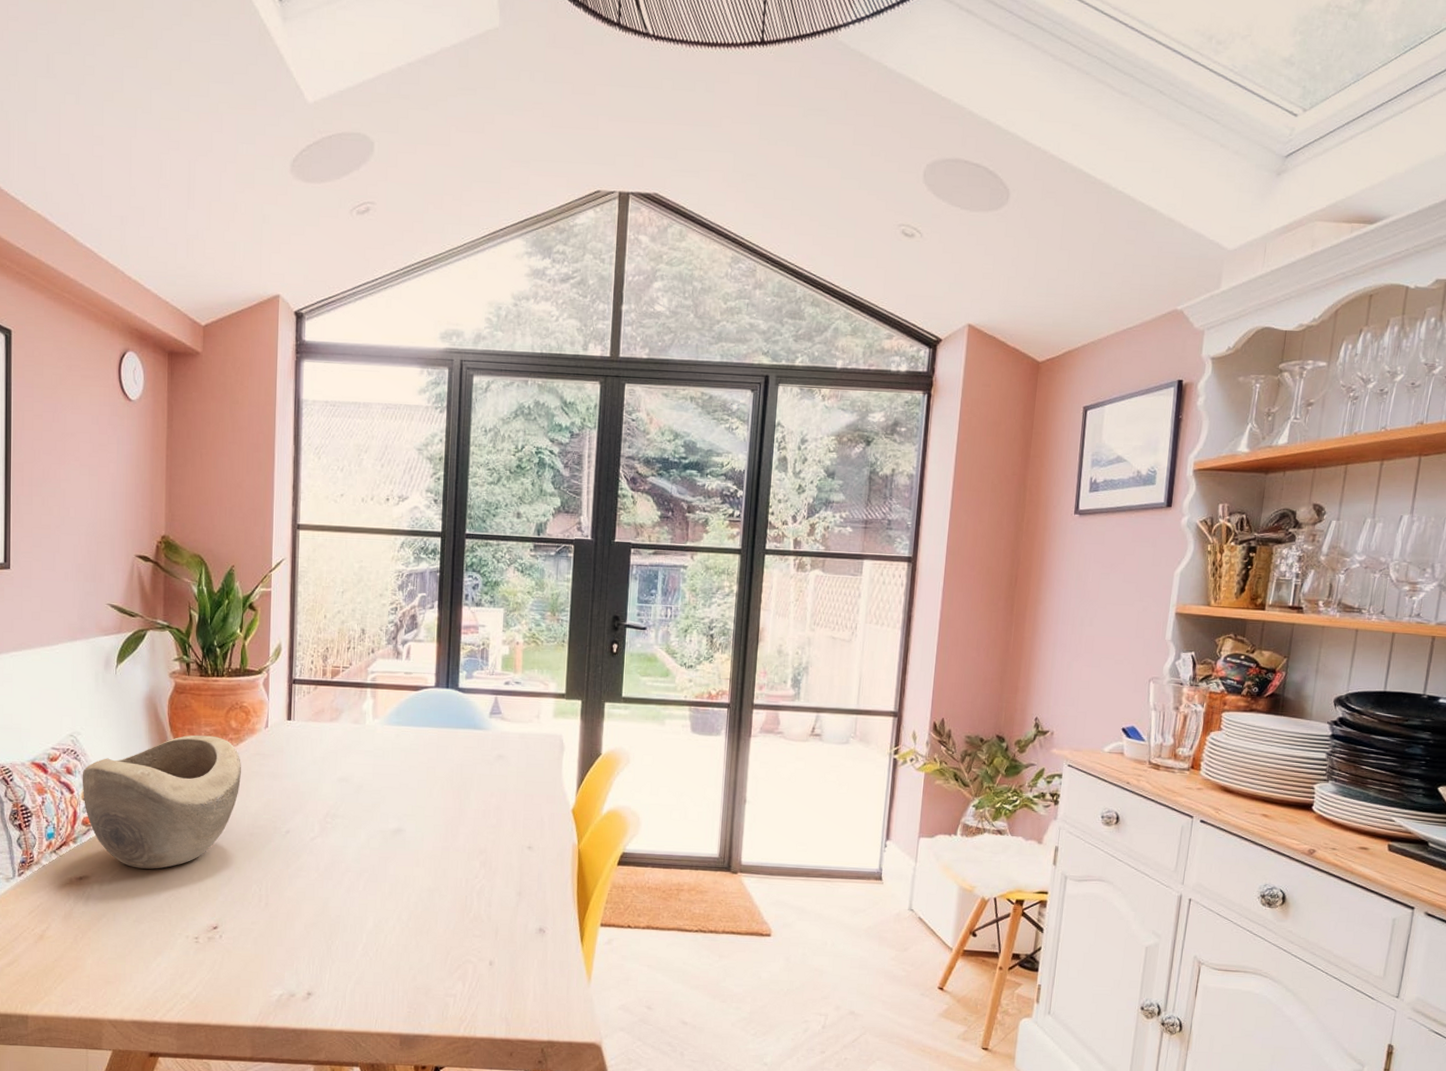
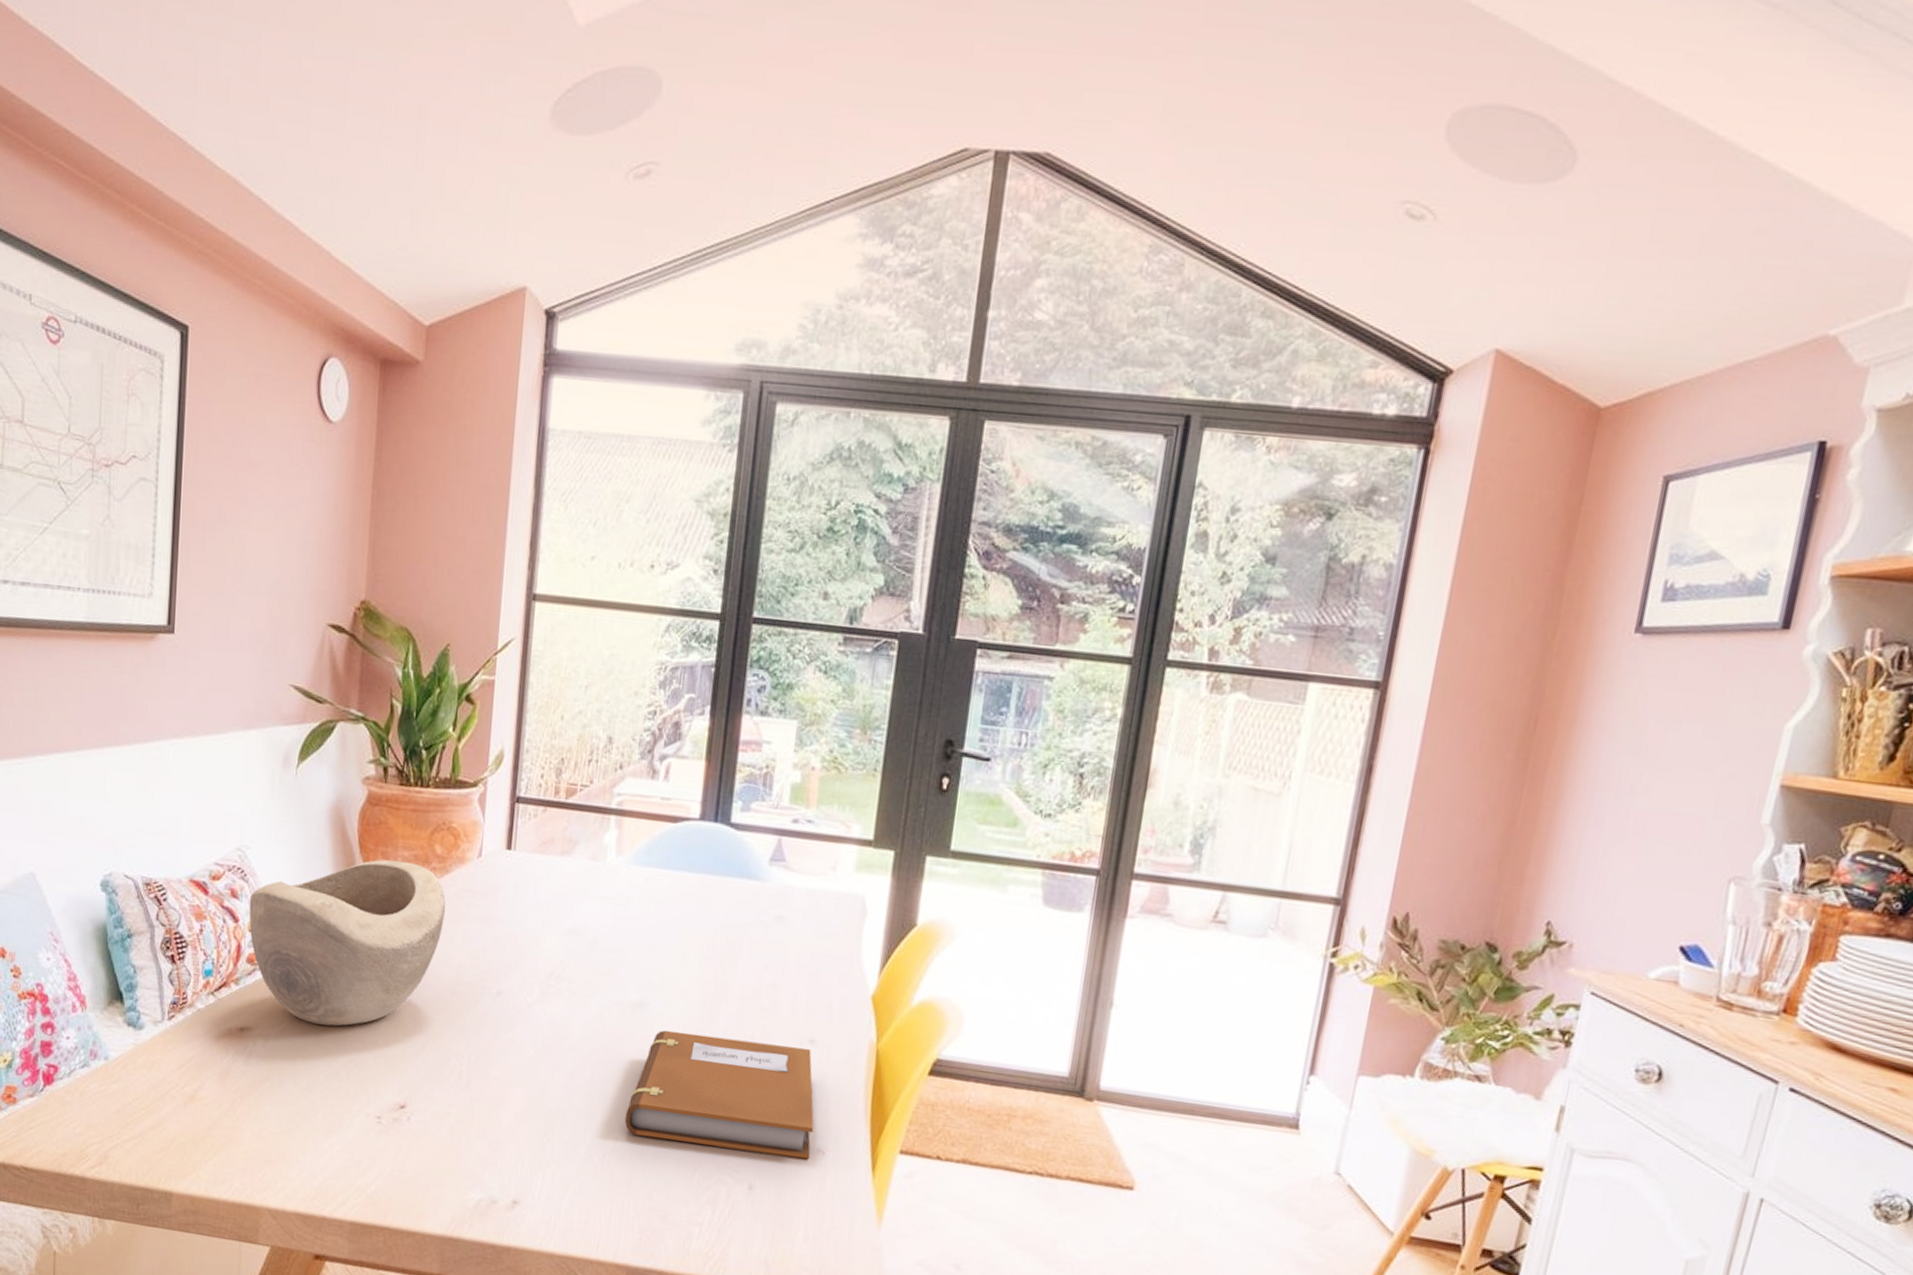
notebook: none [391,849,536,938] -> present [624,1030,814,1160]

